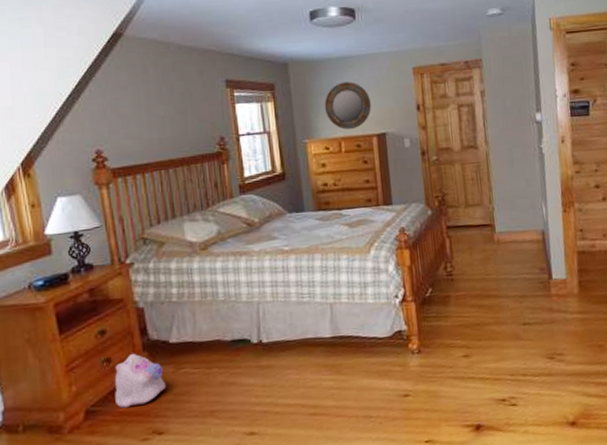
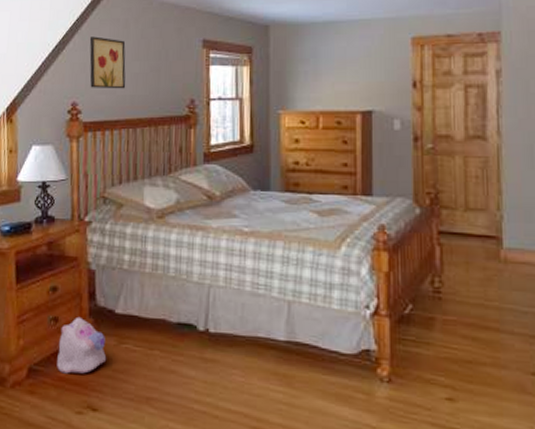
wall art: none [106,83,153,135] -> present [89,36,126,89]
home mirror: present [324,82,371,130] -> none [304,49,358,103]

